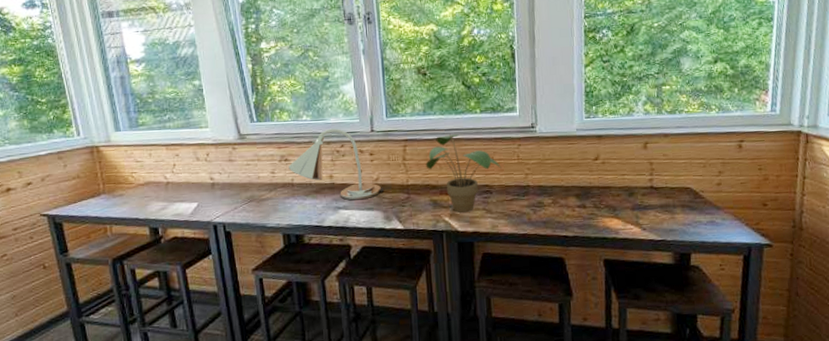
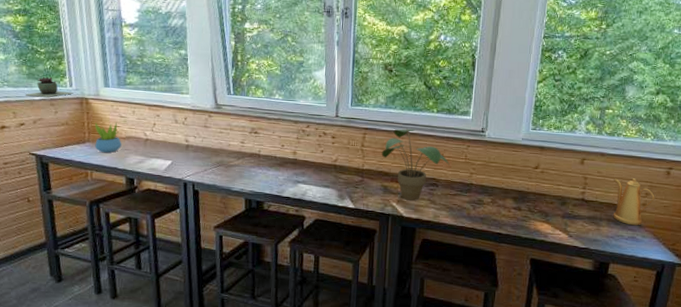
succulent plant: none [30,127,82,153] -> present [26,77,74,98]
succulent plant: none [109,169,141,204] -> present [95,122,122,153]
table lamp: present [288,128,383,201] -> none [257,109,340,177]
coffee pot: none [681,157,729,209] -> present [613,178,655,226]

